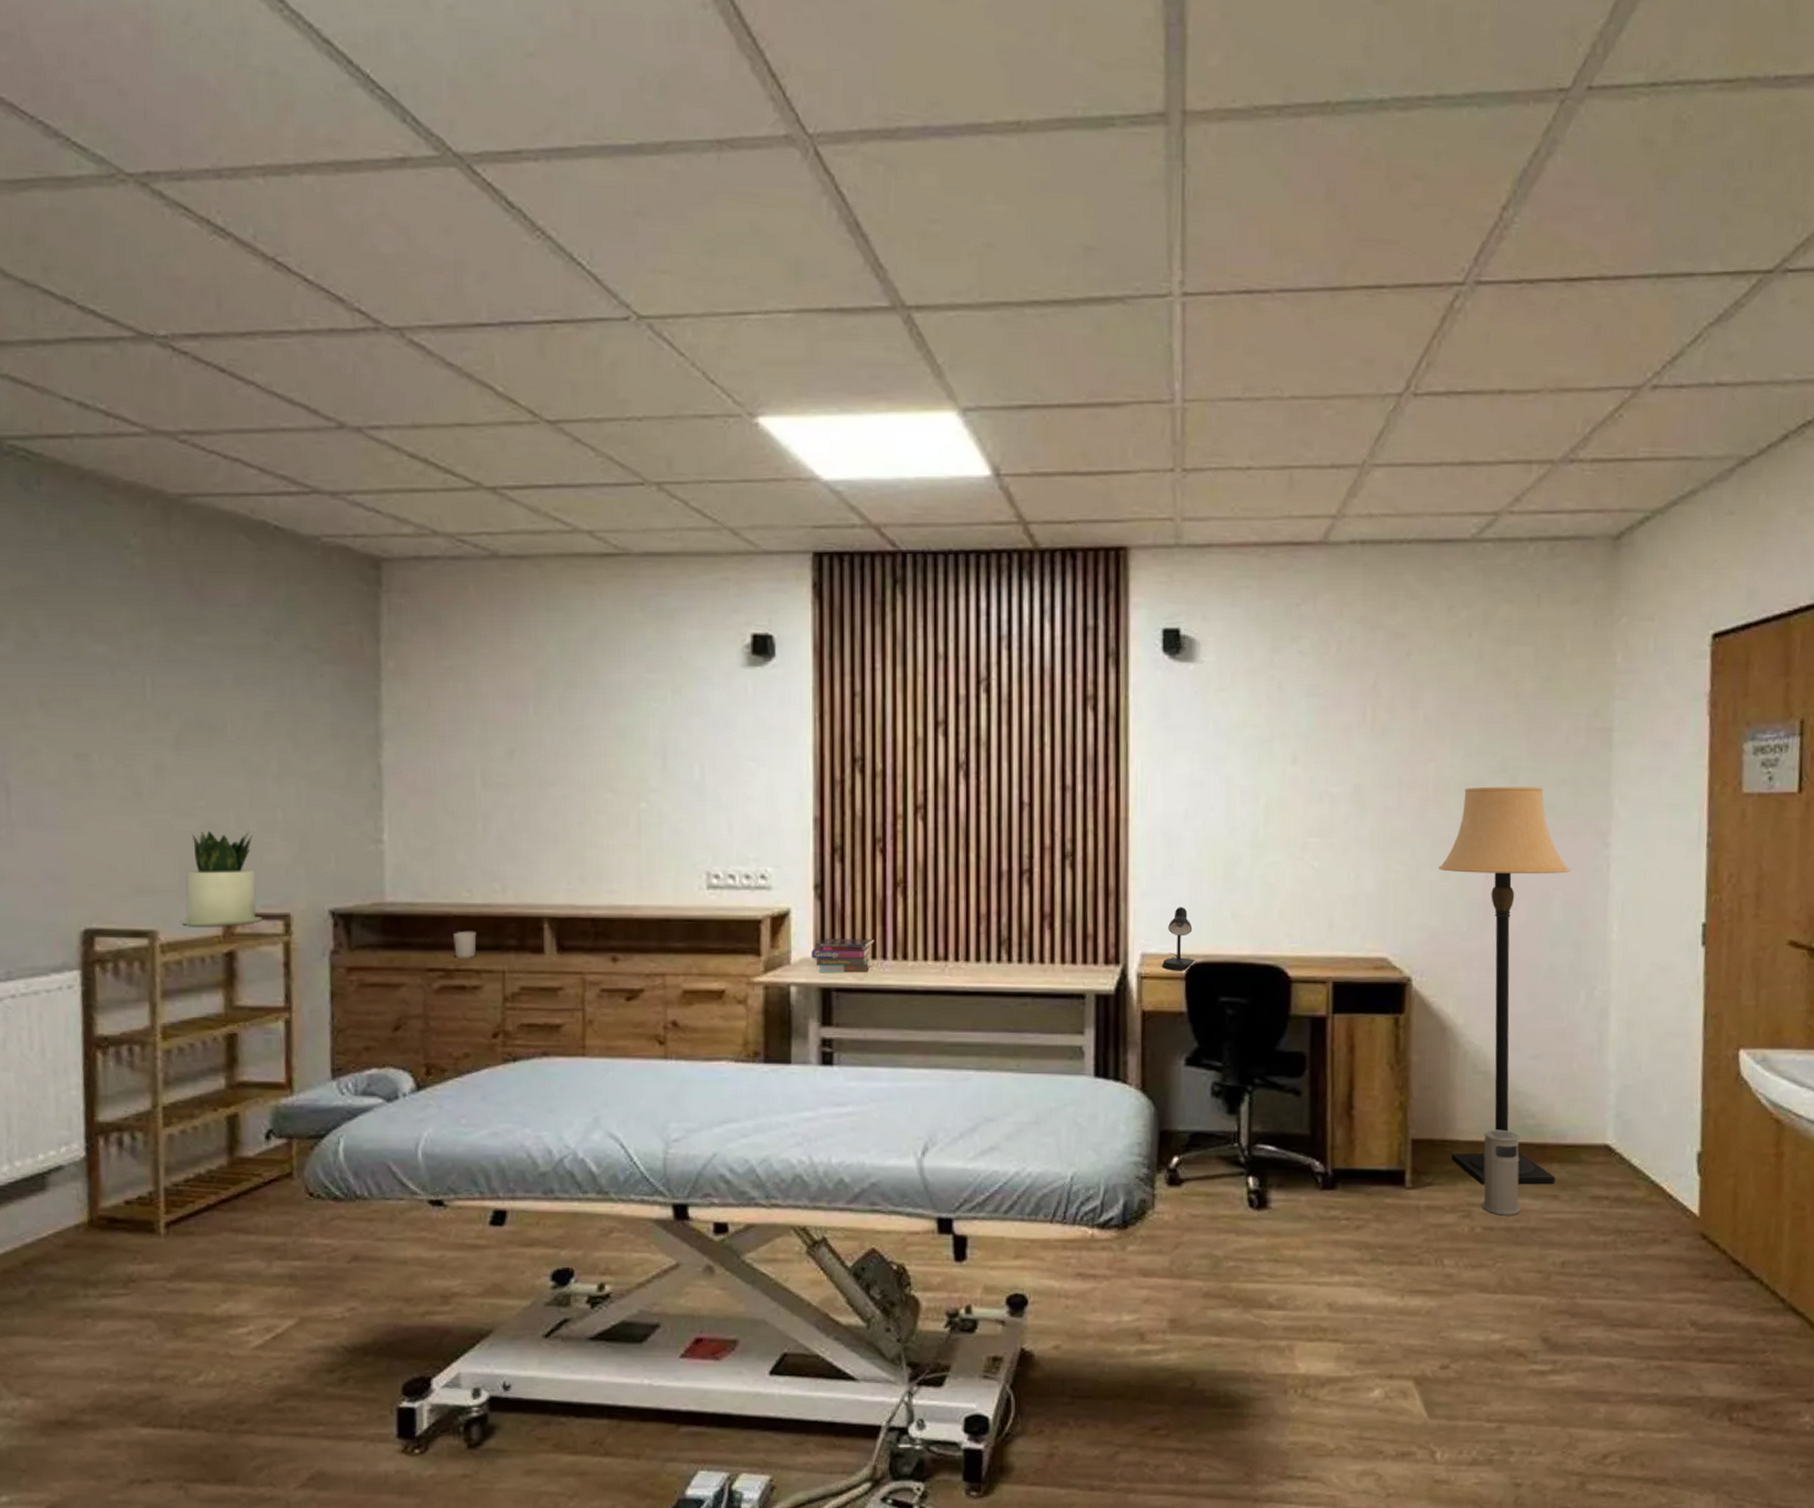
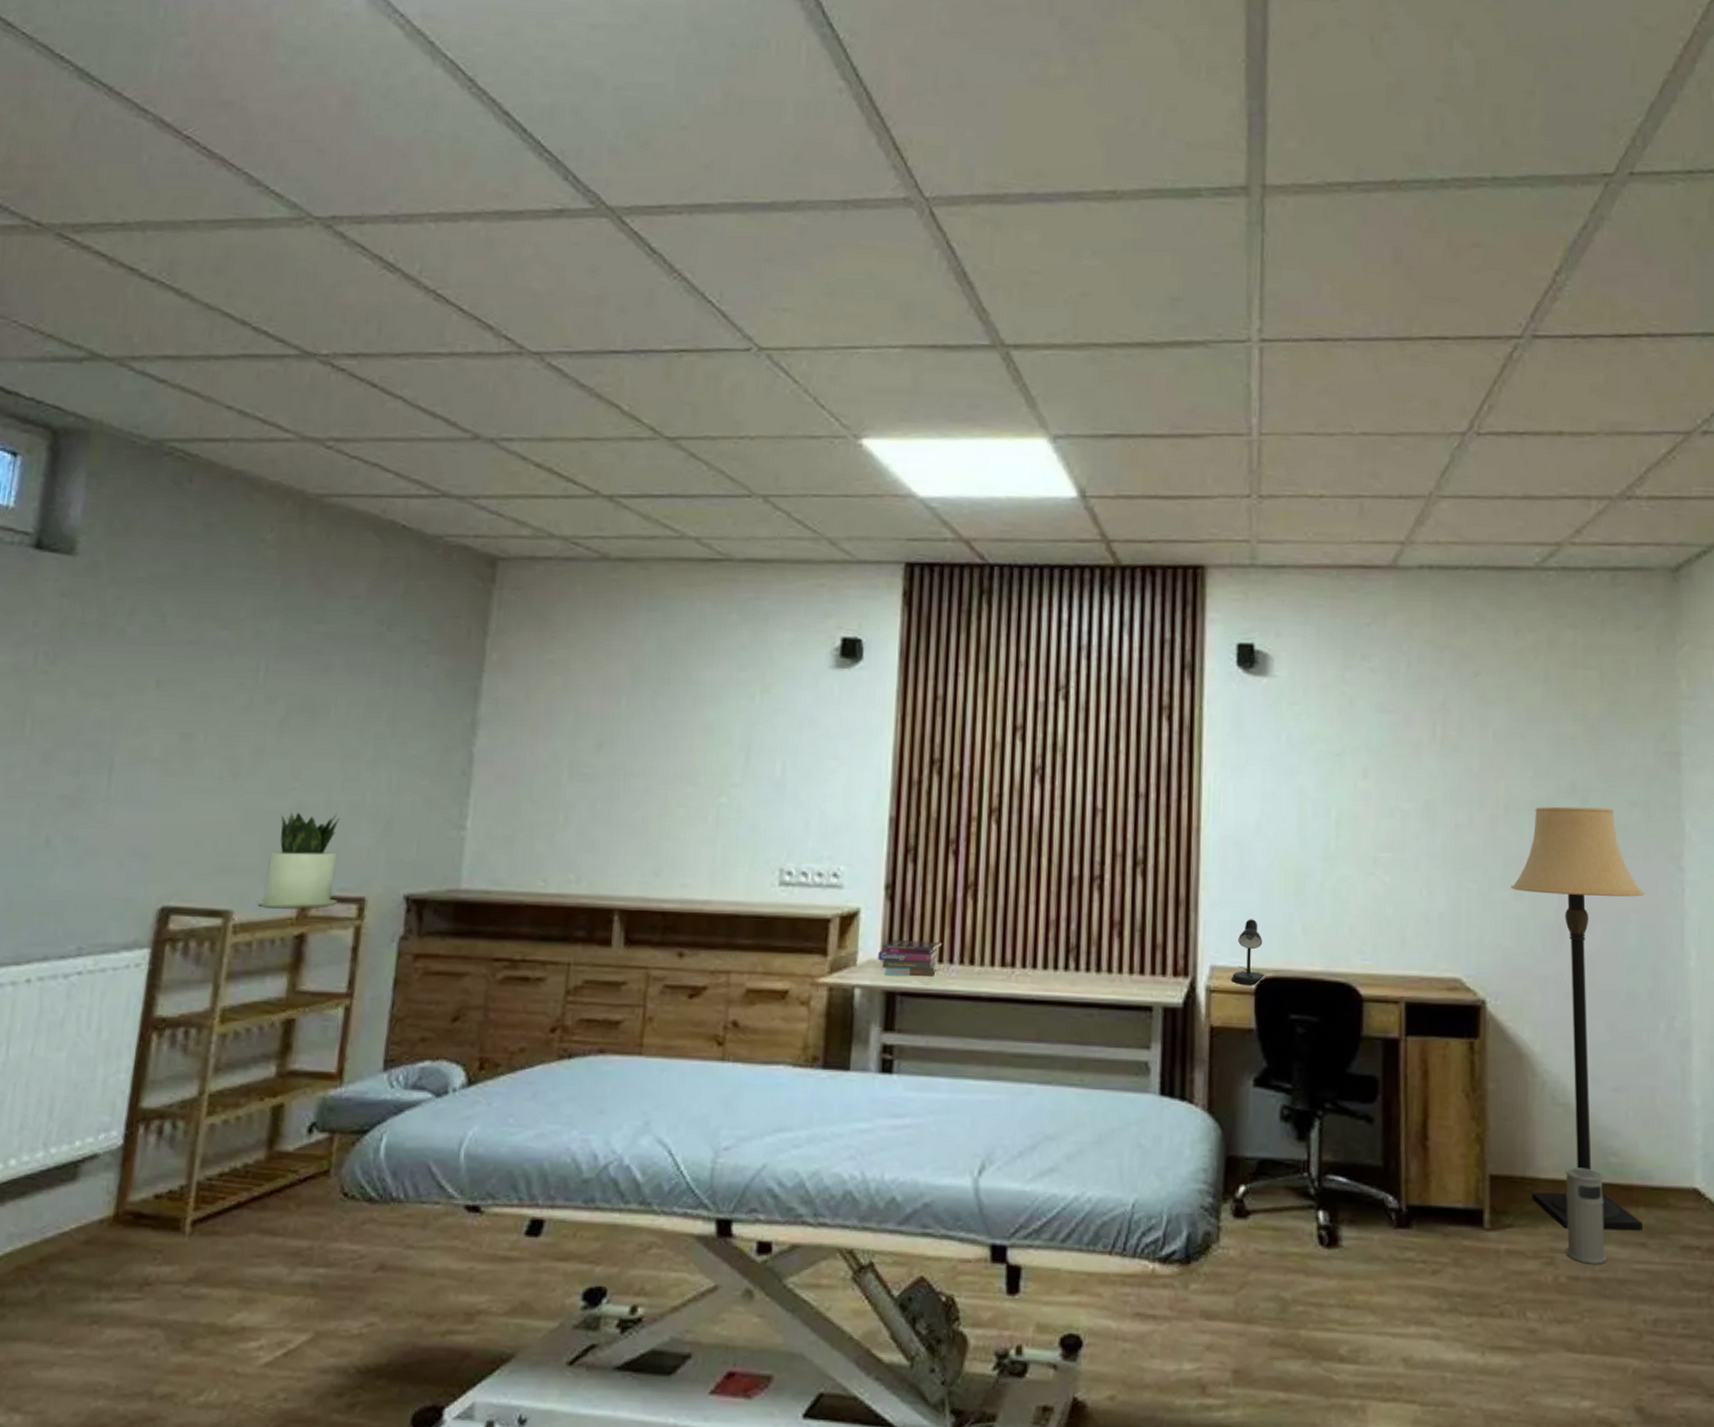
candle holder: present [453,931,477,958] -> none [522,920,547,949]

